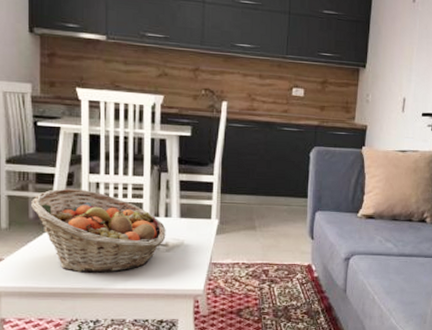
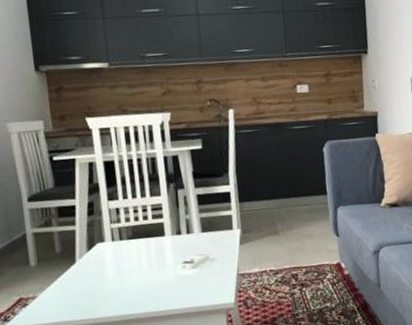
fruit basket: present [31,188,166,273] -> none [56,217,191,301]

